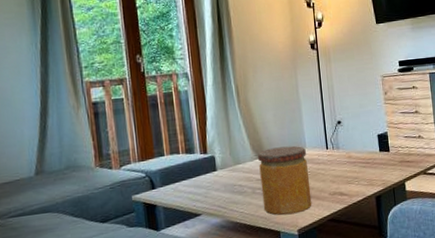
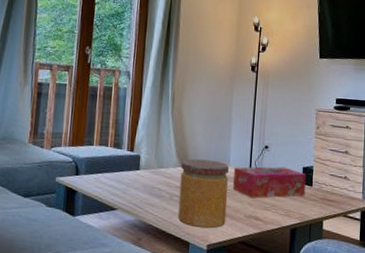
tissue box: none [310,138,384,176] -> present [233,166,306,199]

